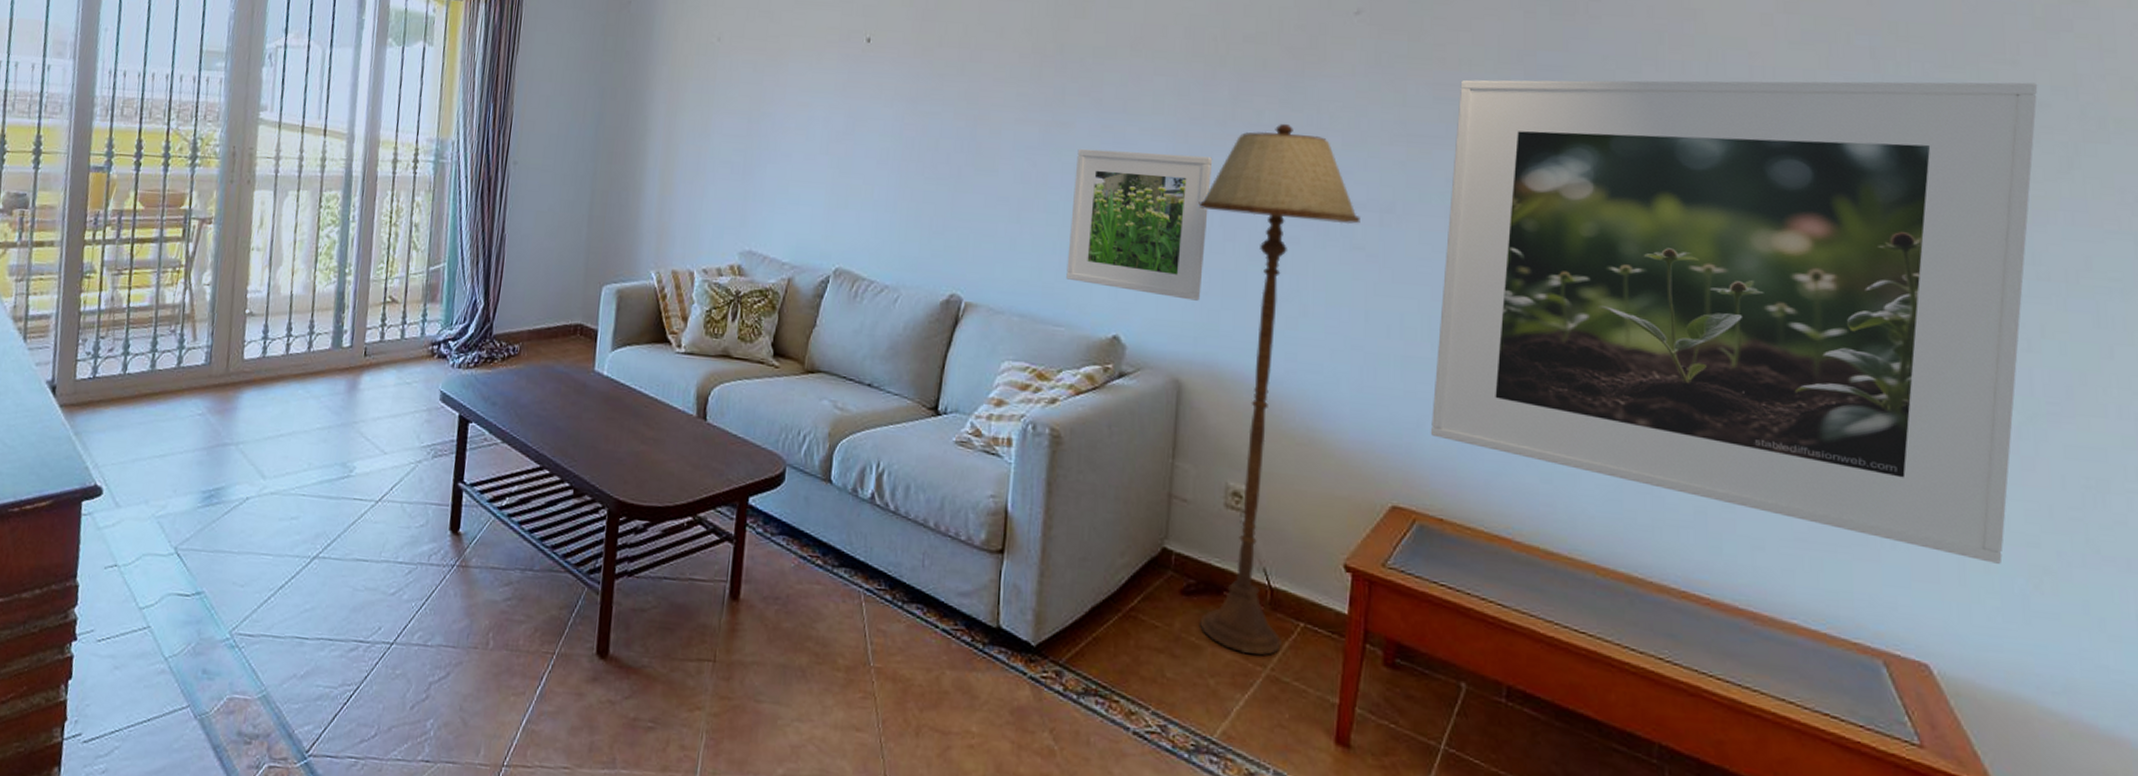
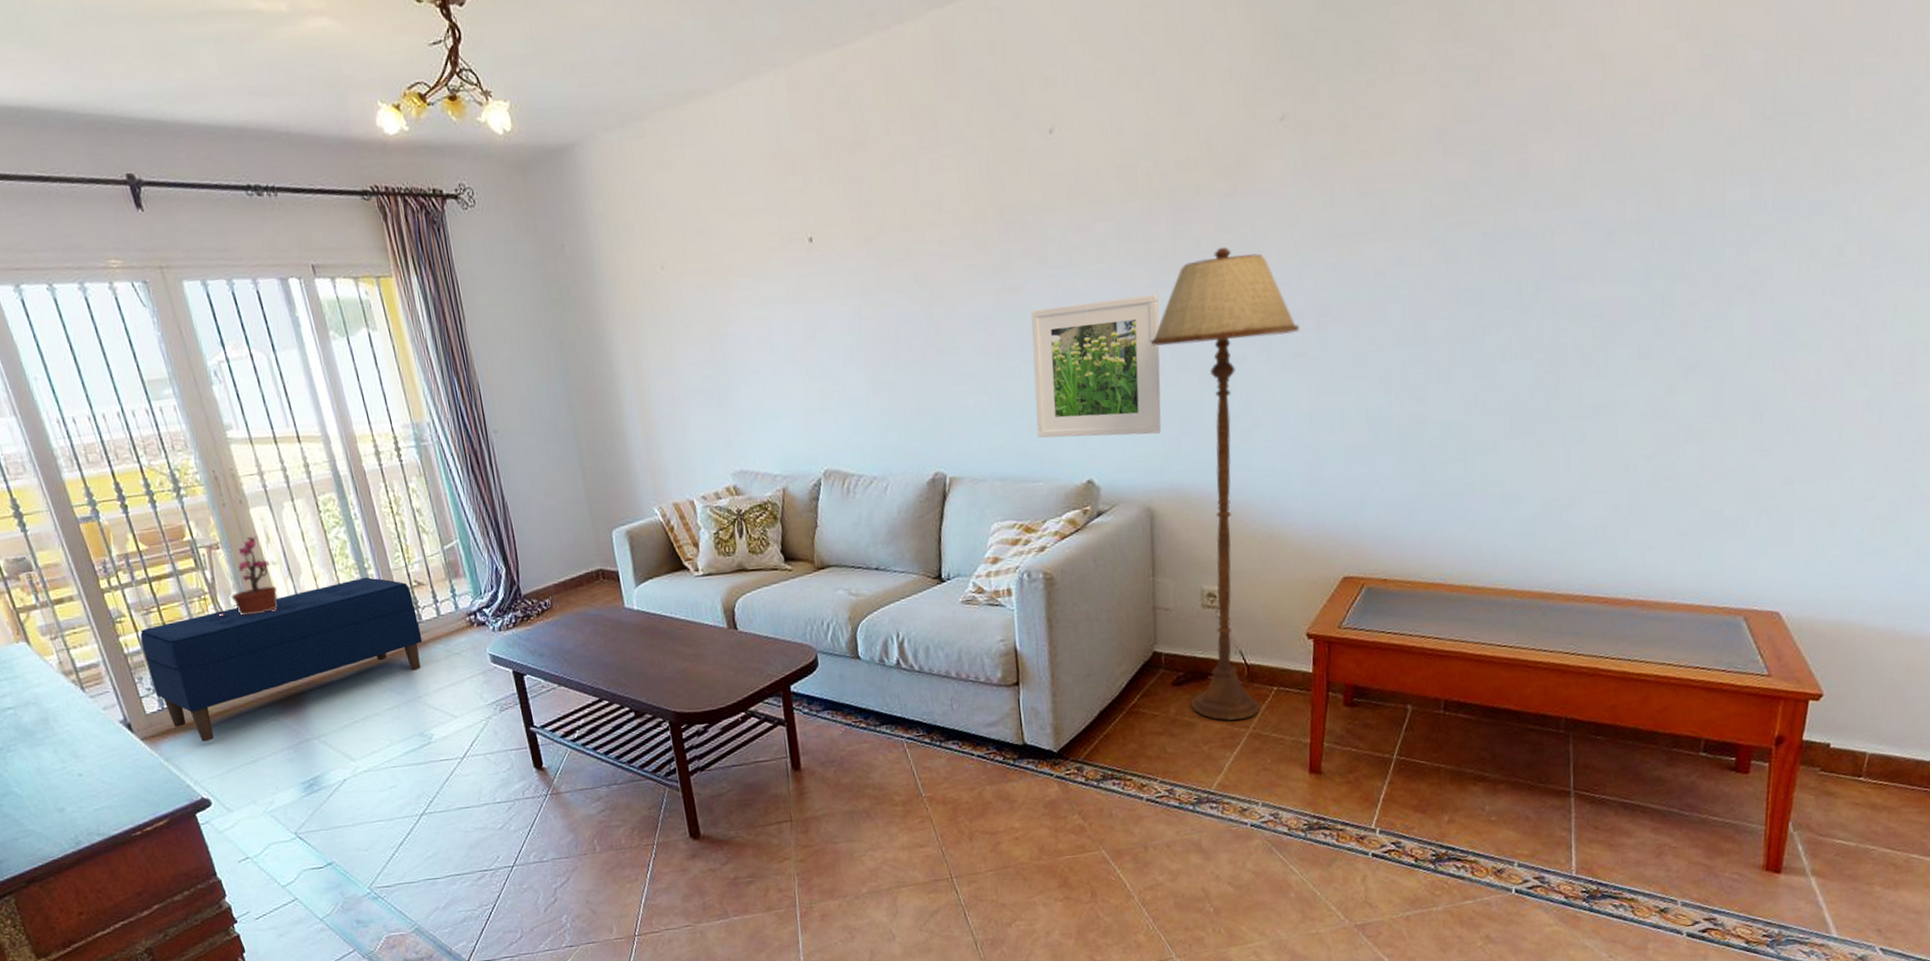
bench: none [93,282,383,423] -> present [140,577,423,742]
potted plant: none [185,217,254,300] -> present [218,535,279,617]
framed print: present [1430,79,2038,564] -> none [1372,70,1914,521]

